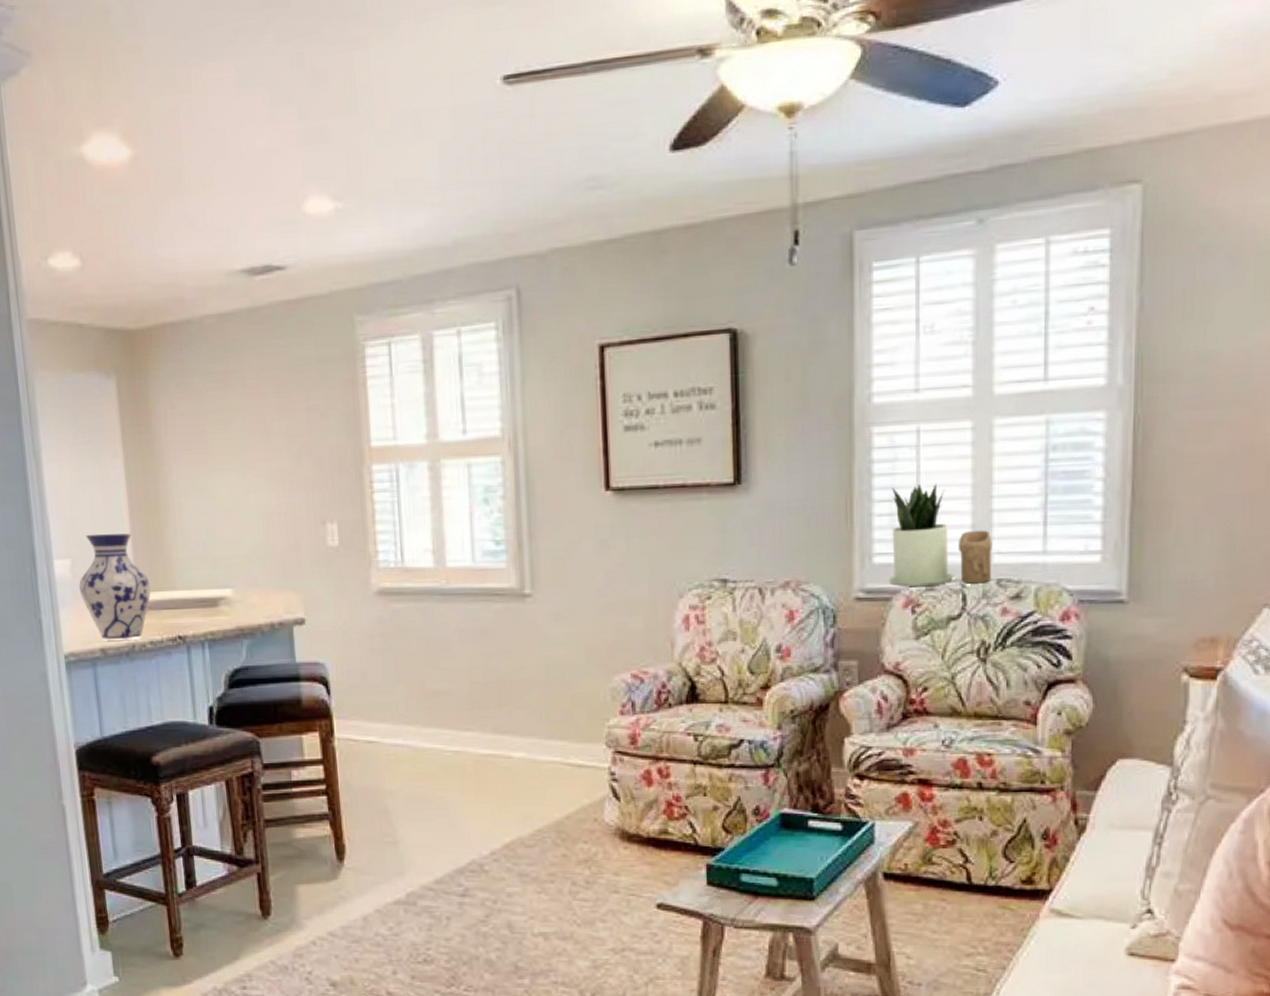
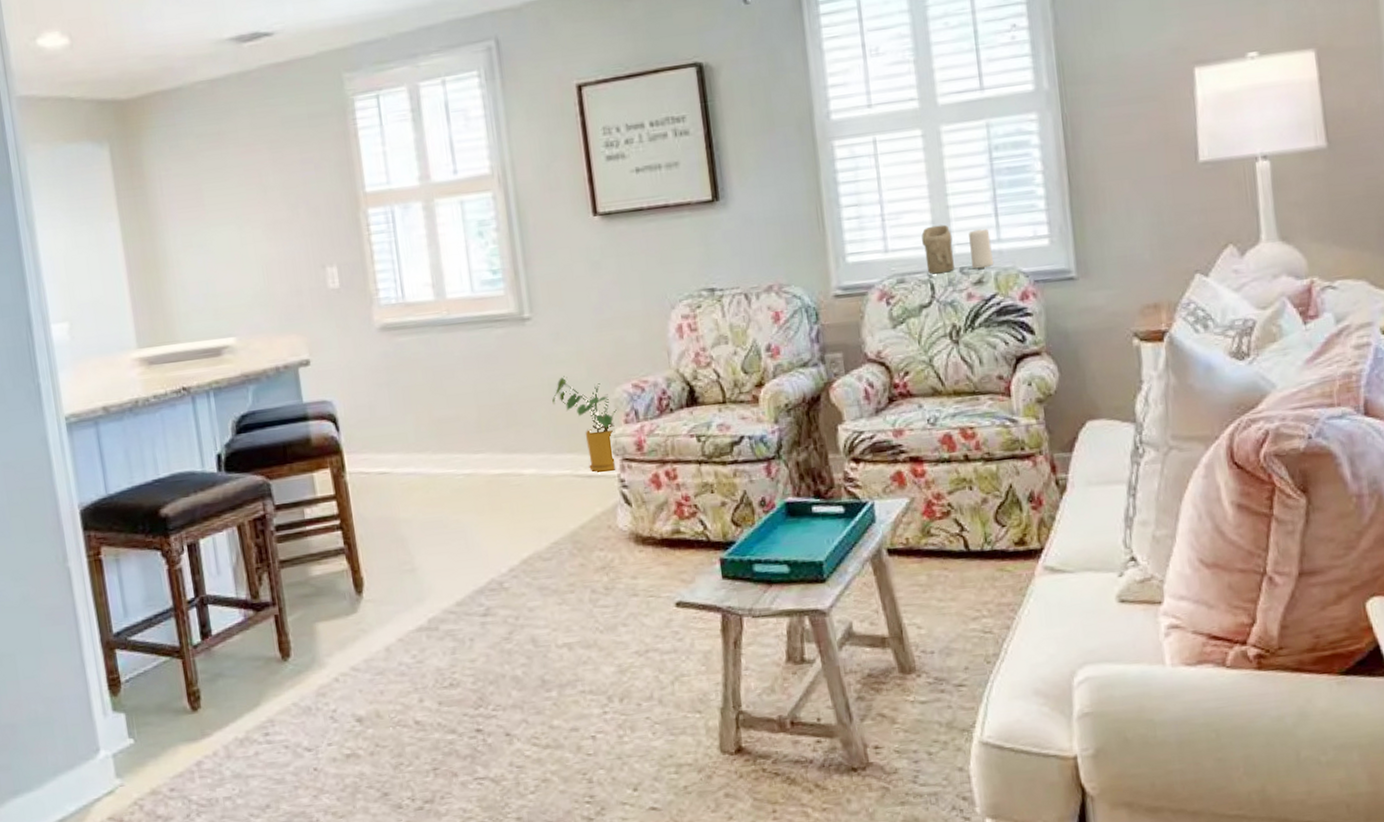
vase: present [78,533,151,639] -> none [77,292,153,398]
house plant: none [547,659,613,764] -> present [552,376,617,473]
planter: present [888,484,954,588] -> none [856,187,922,283]
candle: none [1010,538,1036,582] -> present [969,228,994,269]

